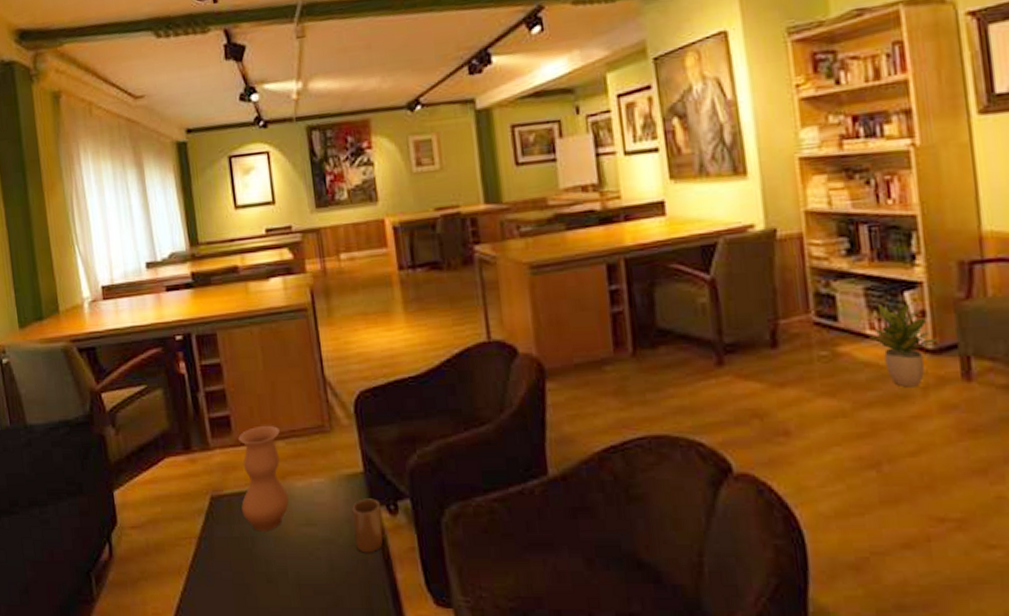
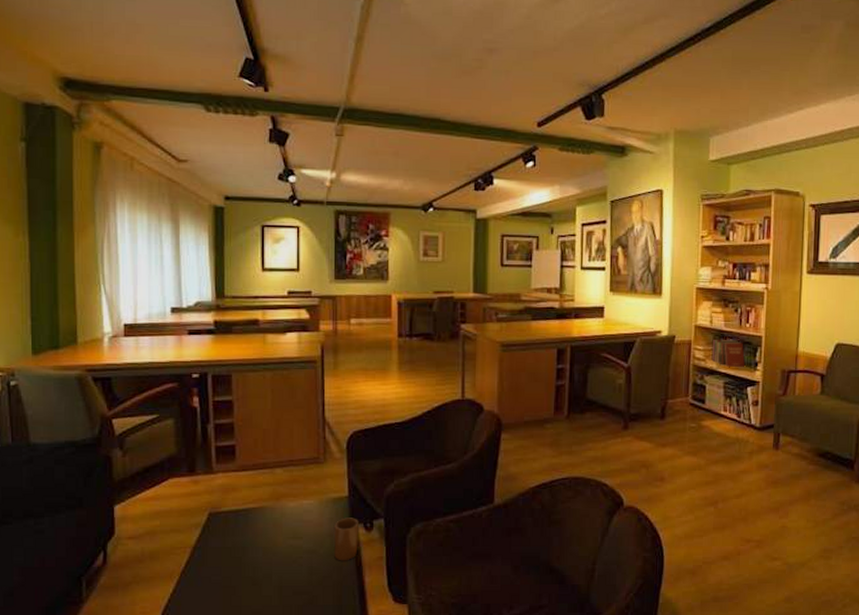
vase: present [238,425,289,532] -> none [237,455,280,543]
books: none [837,224,894,265] -> present [712,339,745,367]
potted plant: present [868,304,939,388] -> none [722,394,763,452]

